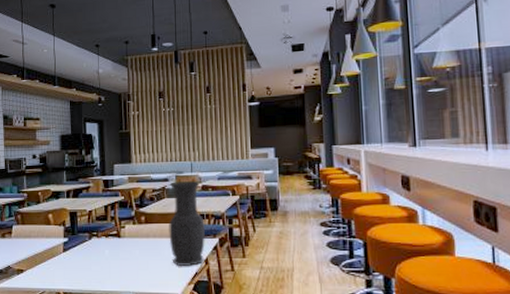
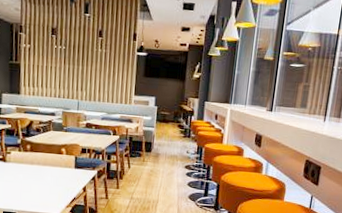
vase: present [169,181,205,267] -> none [52,117,86,192]

